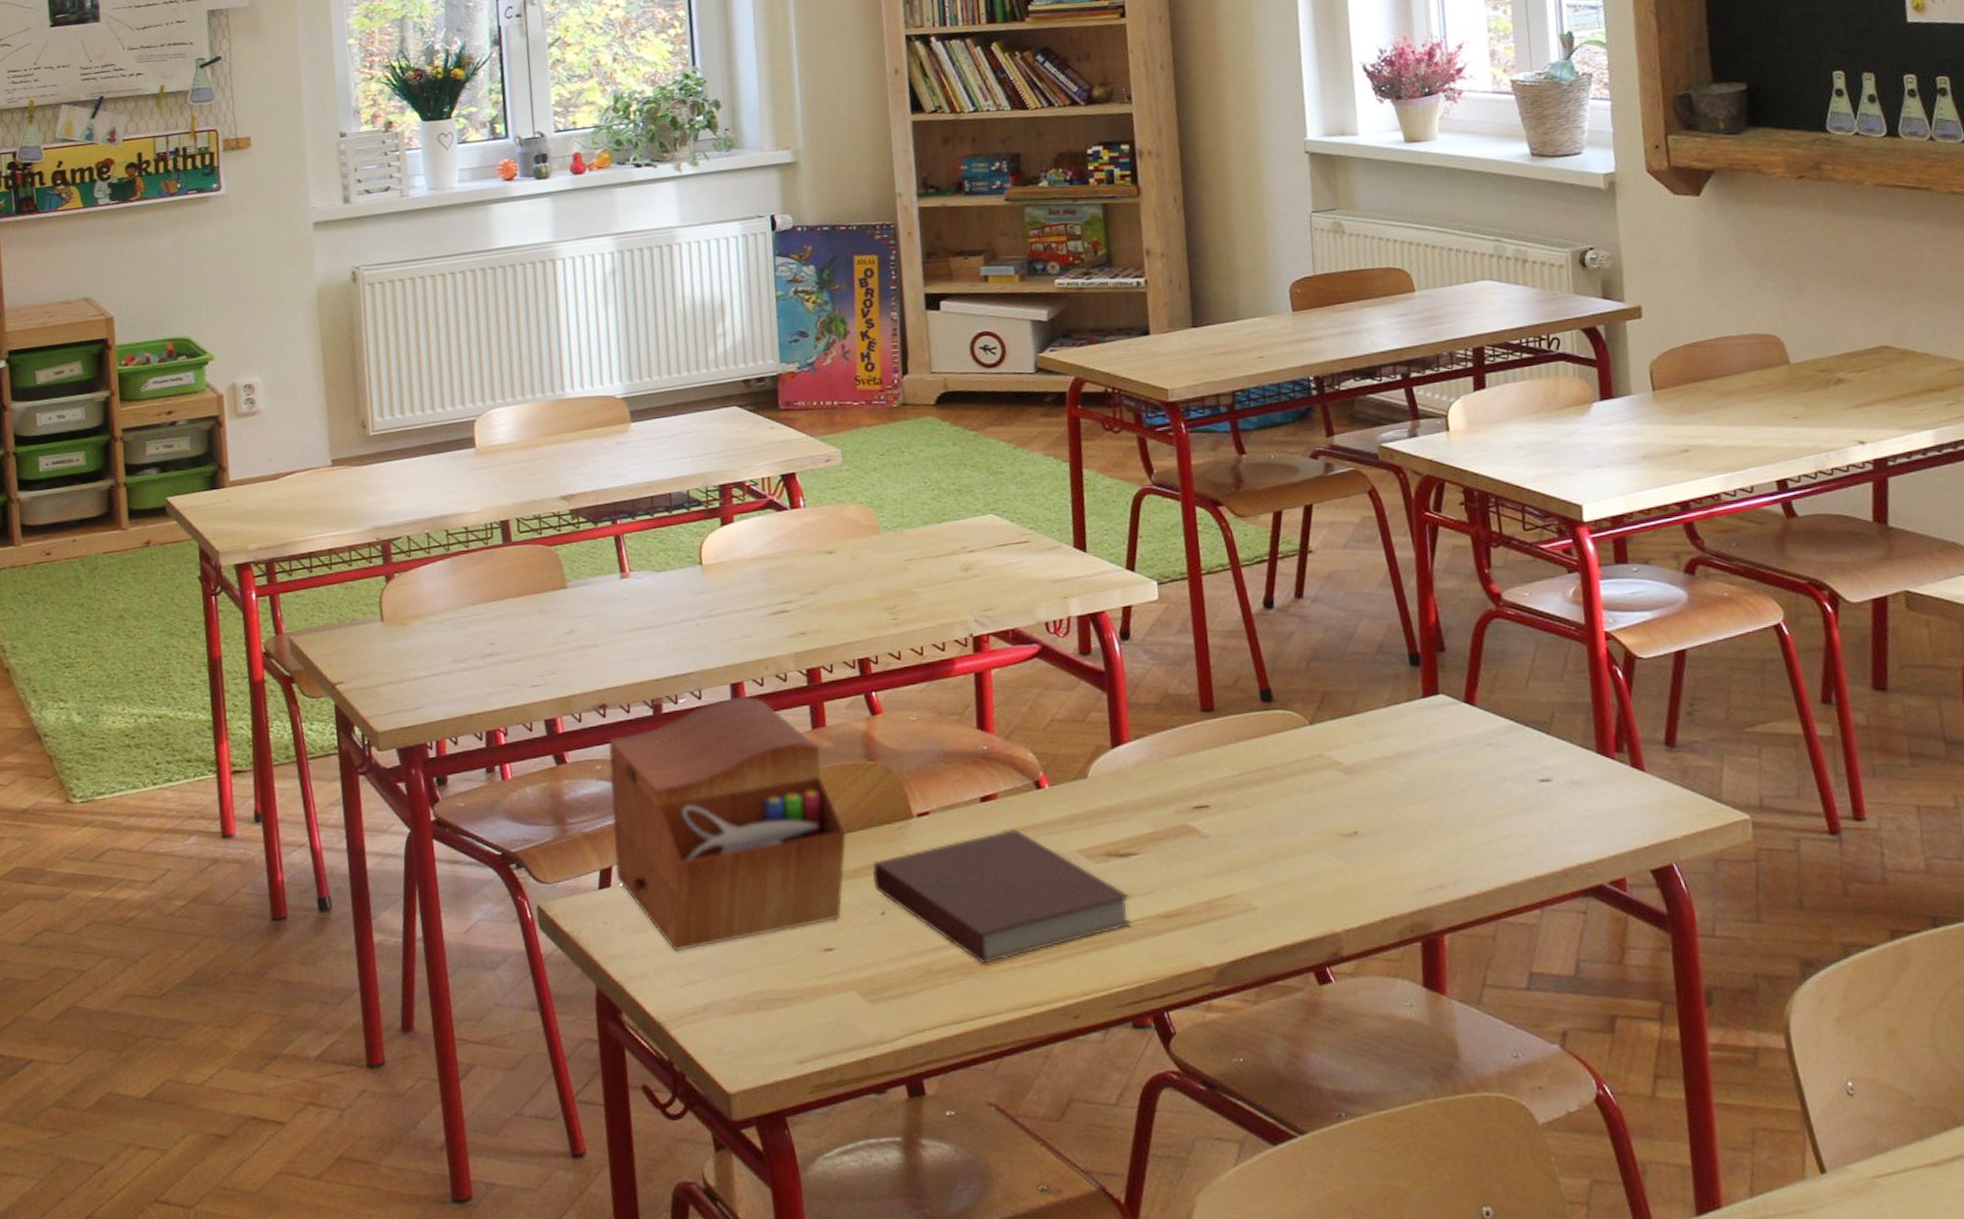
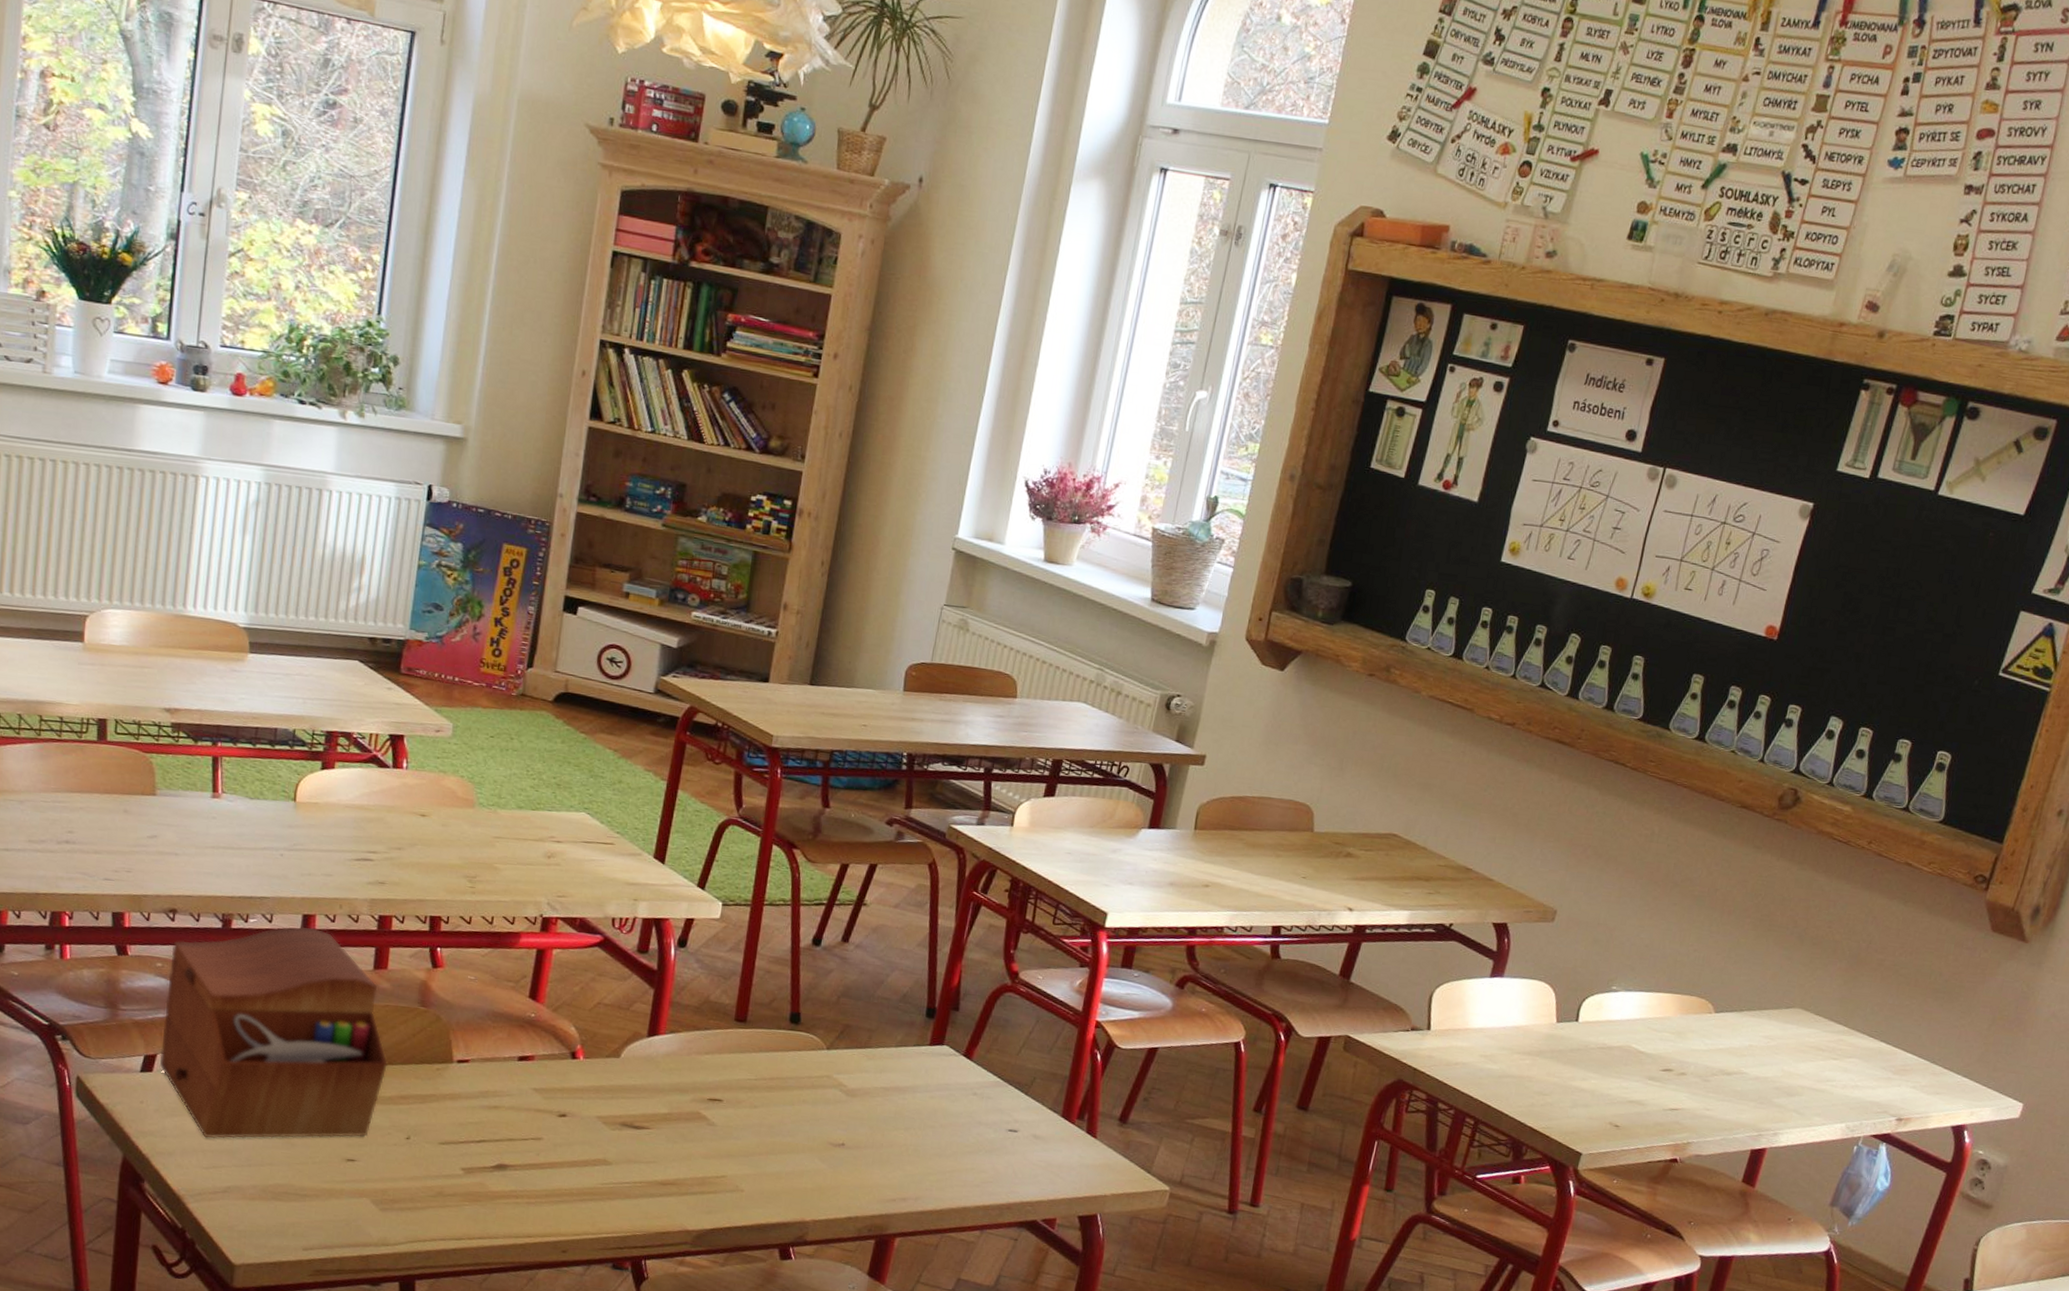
notebook: present [872,829,1133,964] -> none [404,1088,635,1196]

